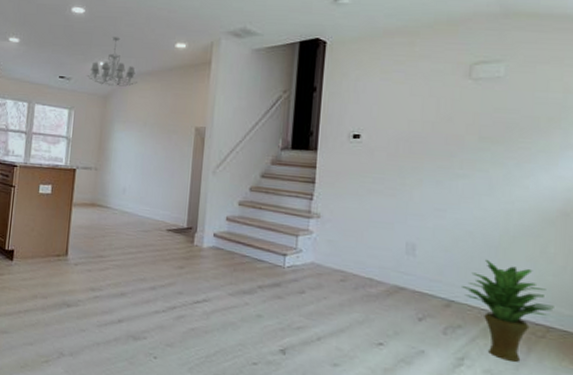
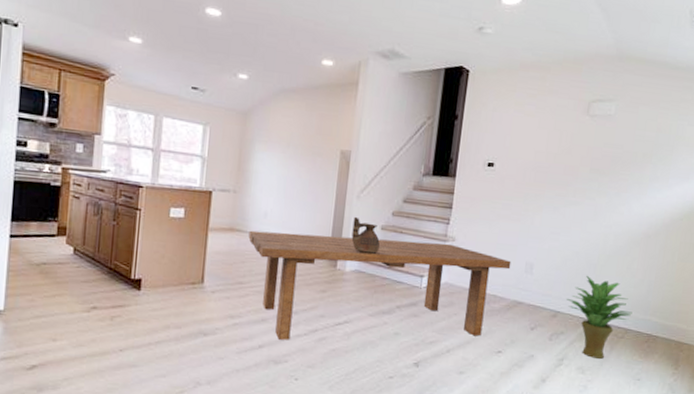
chandelier: present [86,37,137,87] -> none [223,46,281,104]
dining table: none [108,205,388,325] -> present [248,230,511,341]
ceramic jug: none [208,192,238,230] -> present [351,216,380,254]

